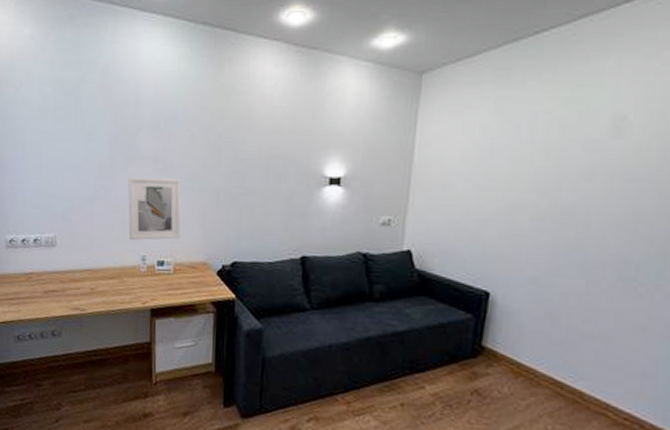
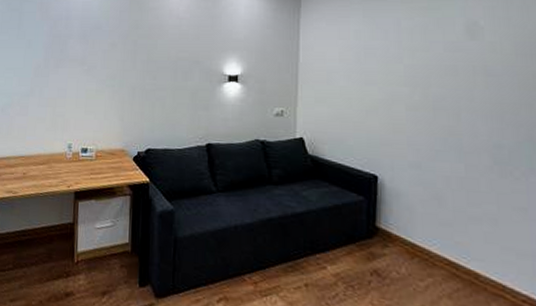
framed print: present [128,177,182,241] -> none [58,77,104,131]

